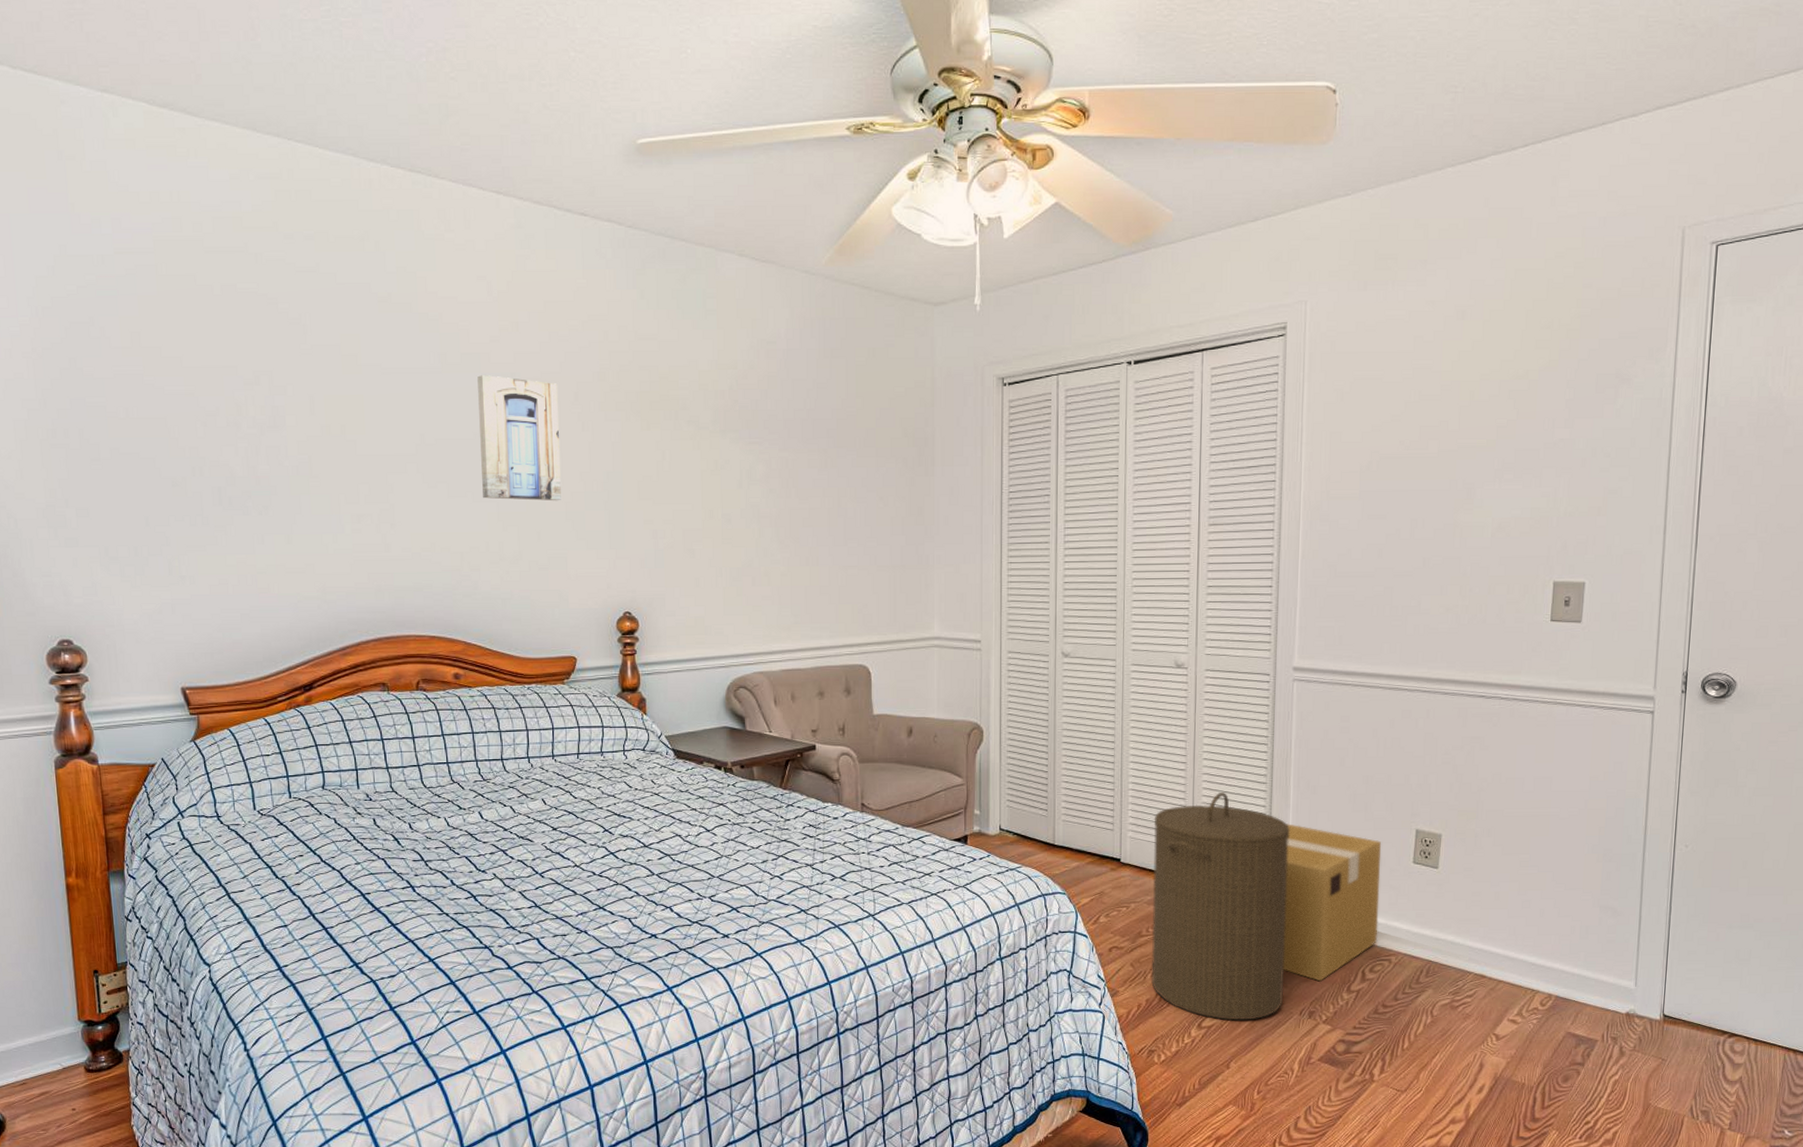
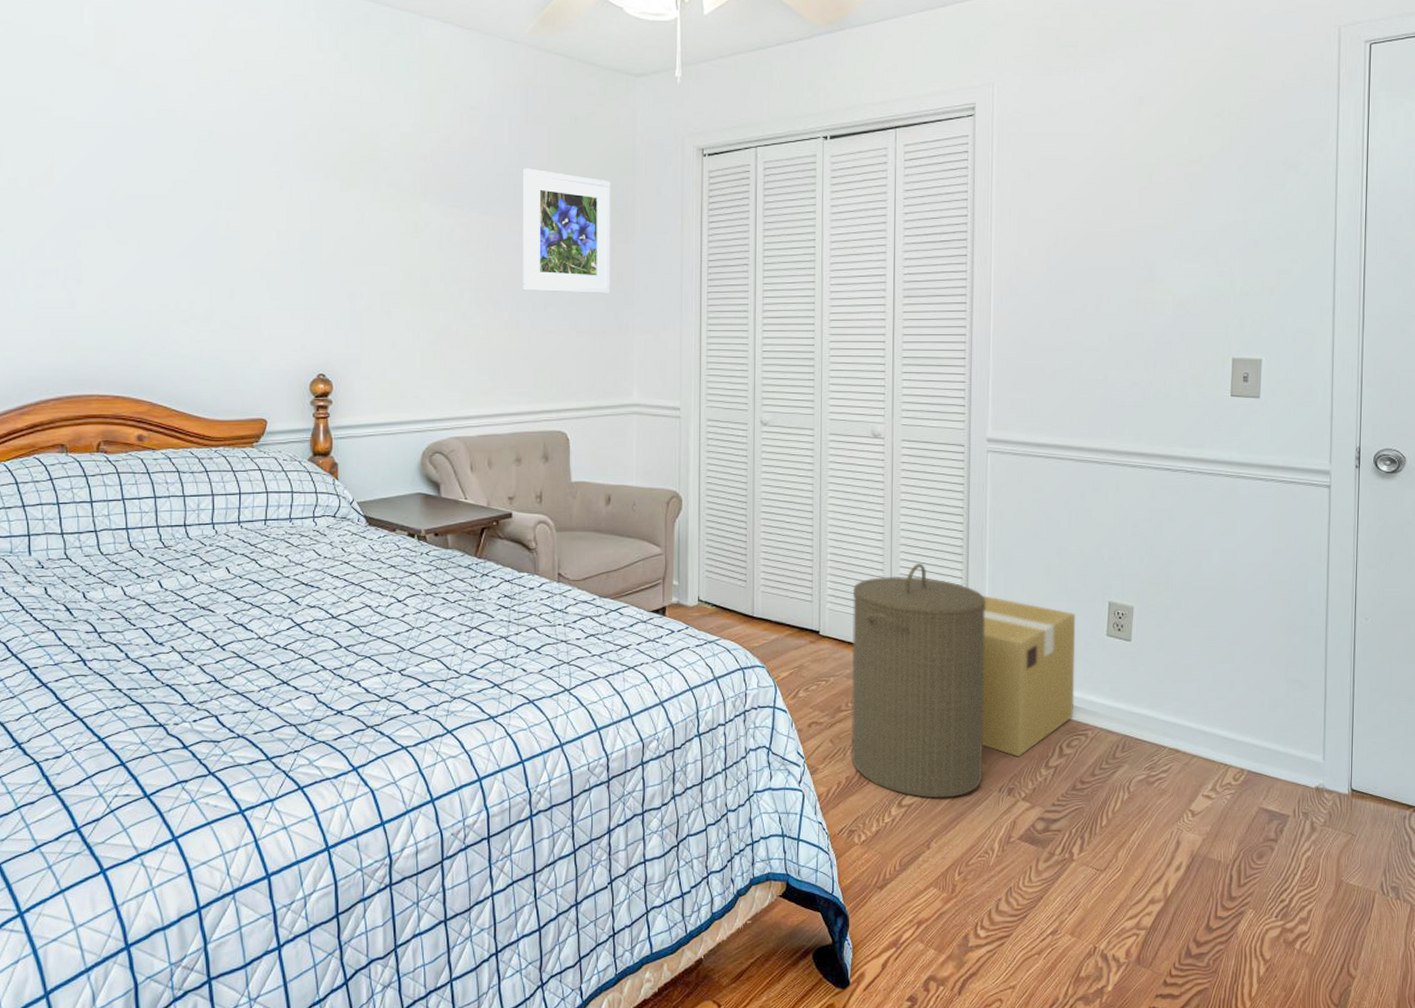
wall art: present [477,374,561,501] -> none [174,131,256,260]
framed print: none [820,402,910,529] -> present [522,168,611,295]

